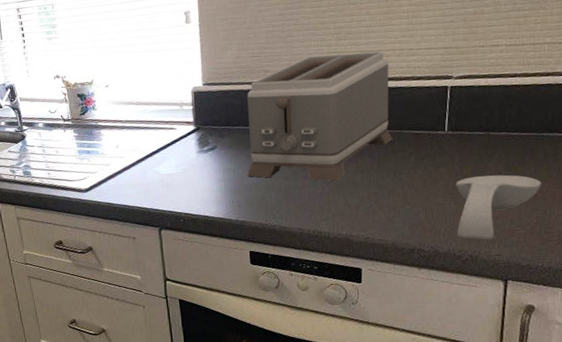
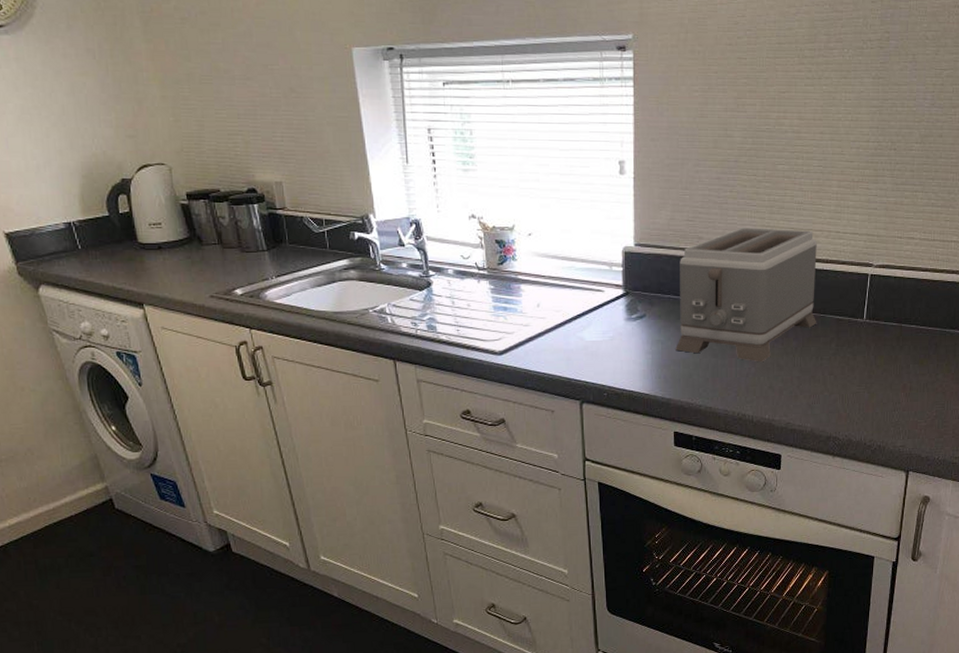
spoon rest: present [456,174,541,240] -> none [868,367,942,430]

